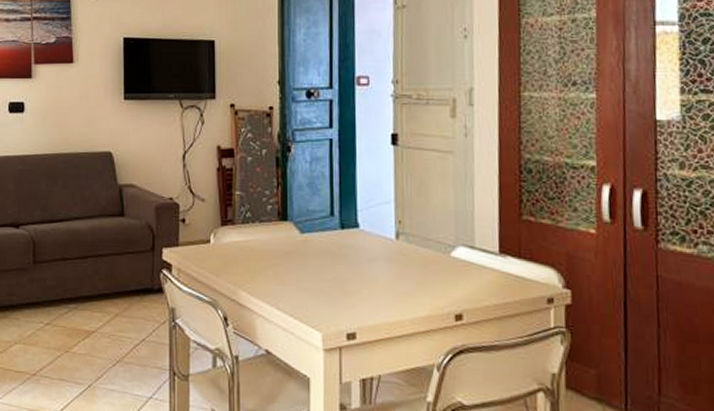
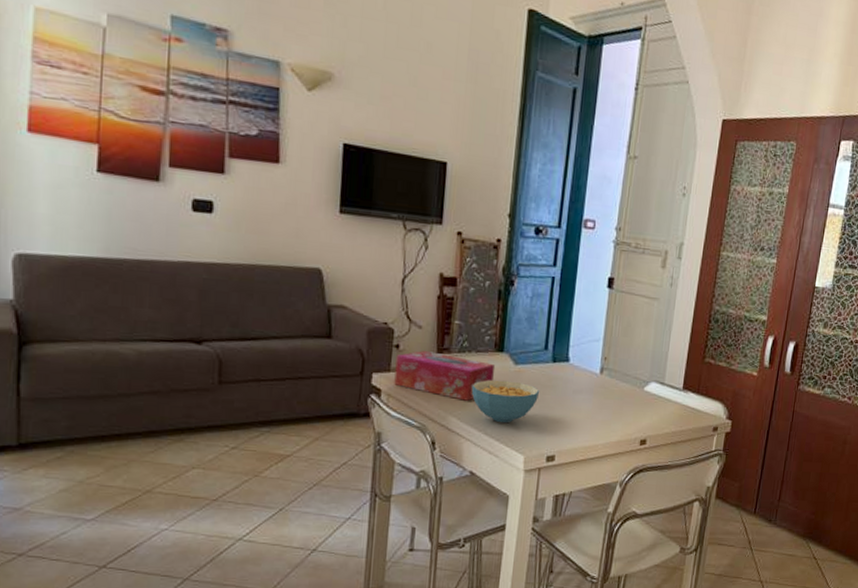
tissue box: none [183,224,281,274] -> present [394,351,496,401]
cereal bowl: none [258,250,331,297] -> present [471,379,540,423]

